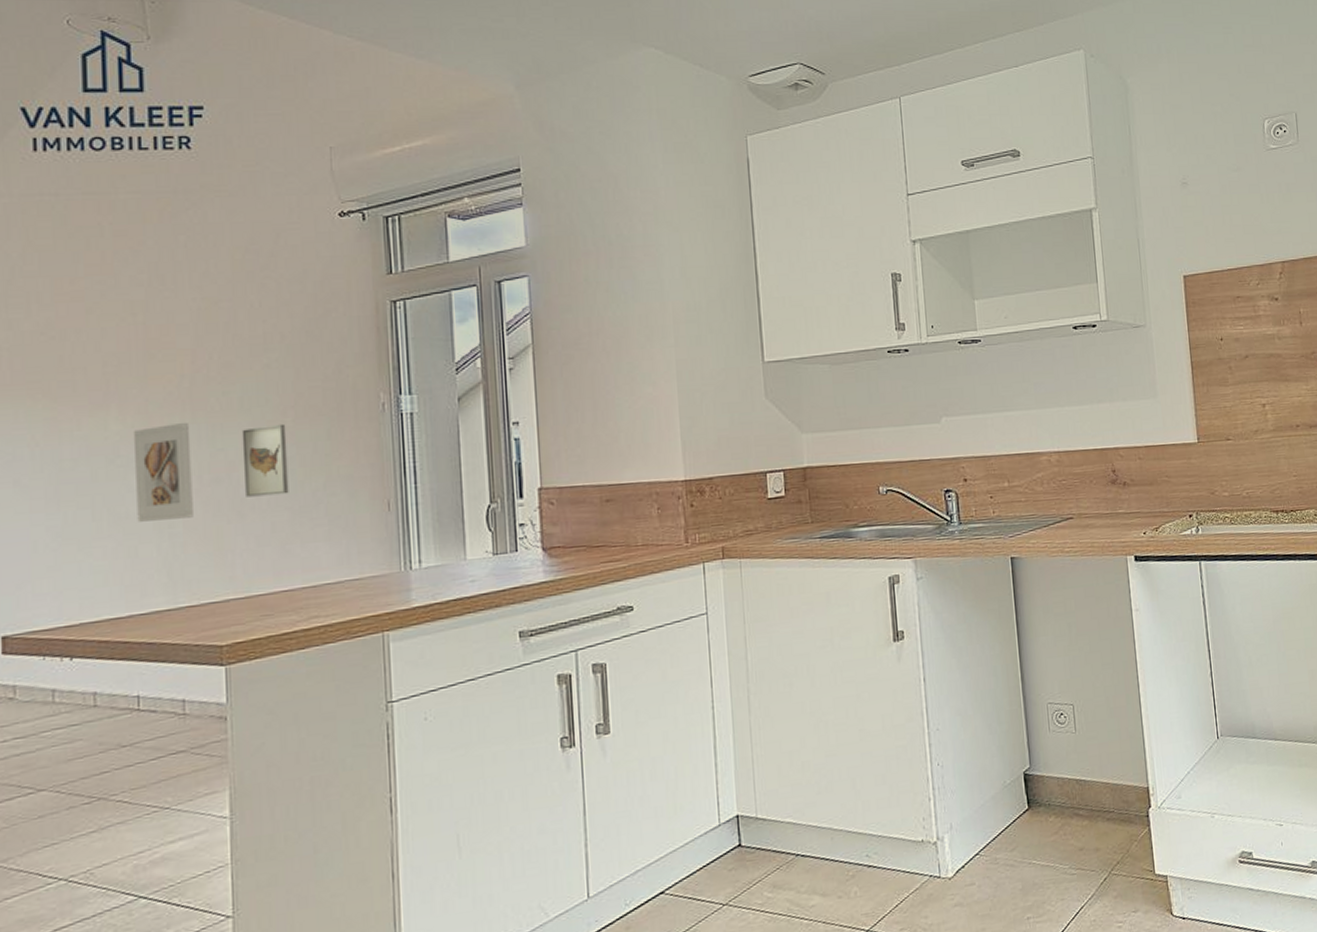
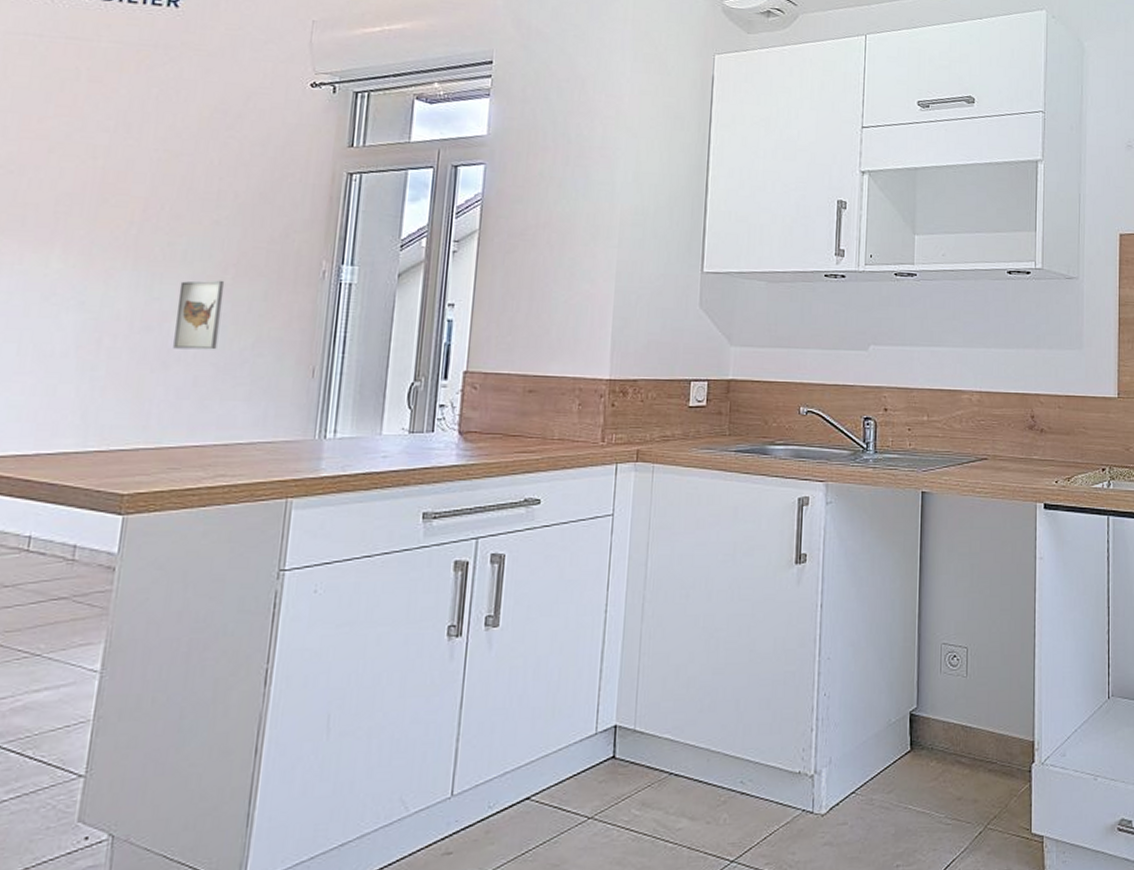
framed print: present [132,422,193,522] -> none [61,267,130,363]

